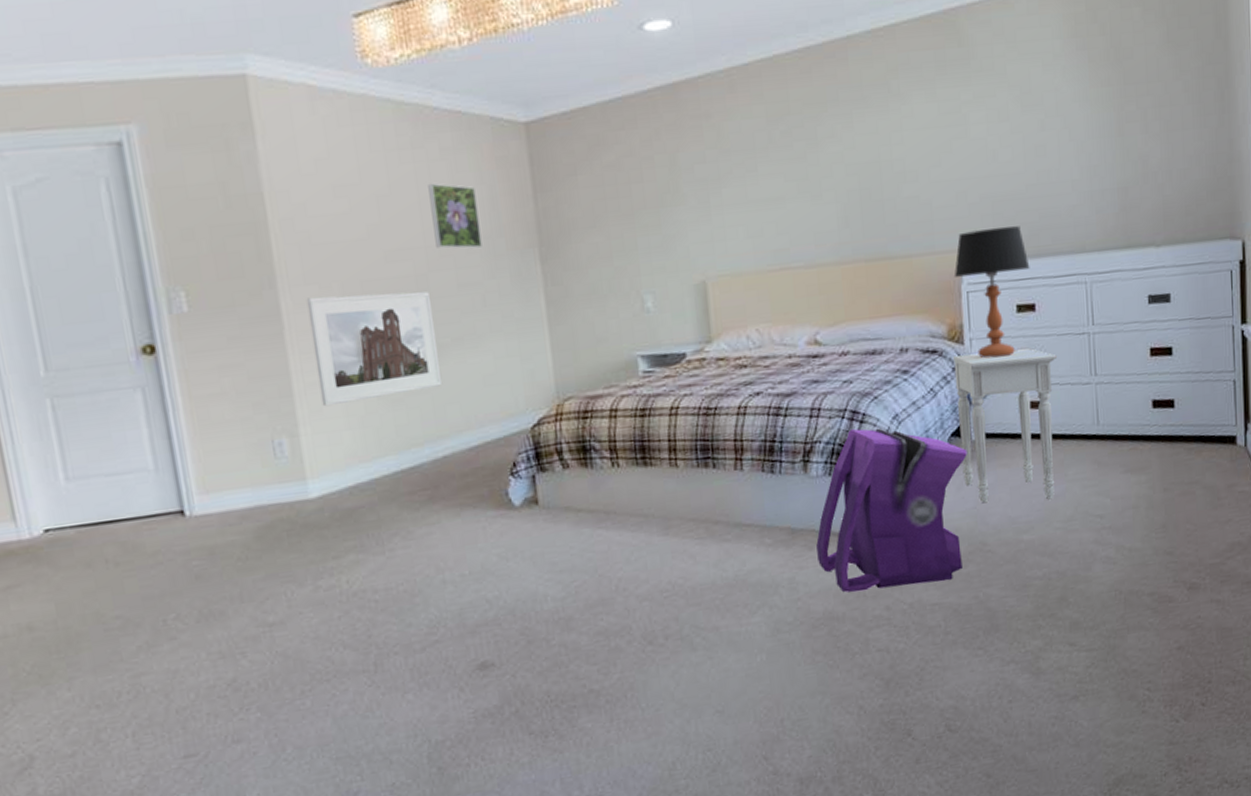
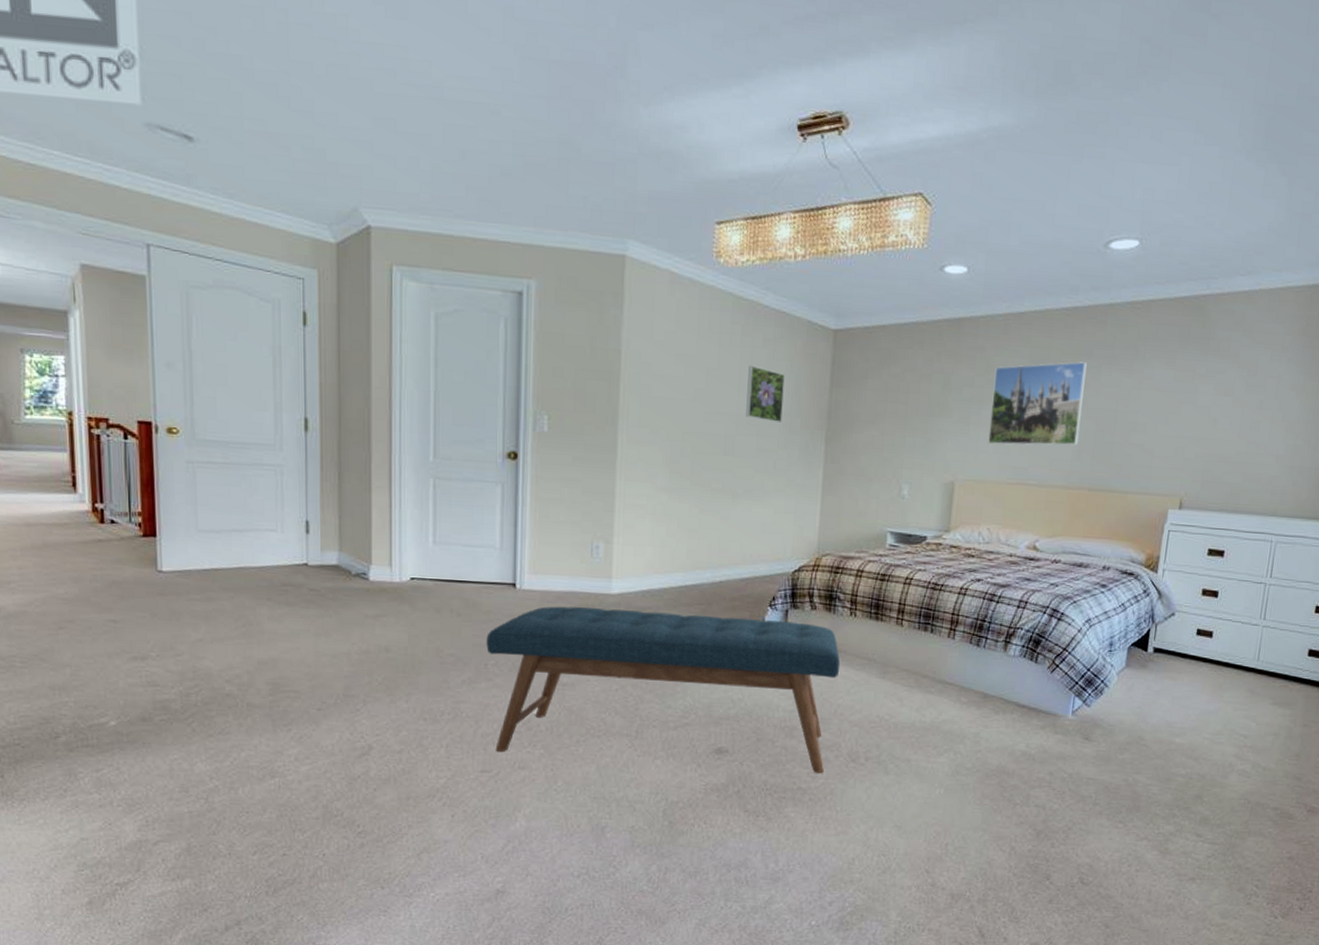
bench: none [158,486,617,728] -> present [486,606,841,773]
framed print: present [306,291,441,407] -> none [635,438,734,526]
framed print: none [728,110,842,229] -> present [988,362,1087,446]
backpack: present [816,427,967,592] -> none [1001,623,1143,762]
nightstand: present [953,348,1057,504] -> none [1134,581,1234,714]
table lamp: present [954,226,1030,359] -> none [1160,481,1227,589]

